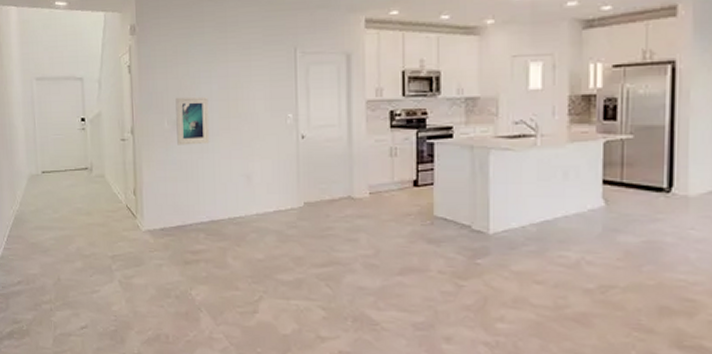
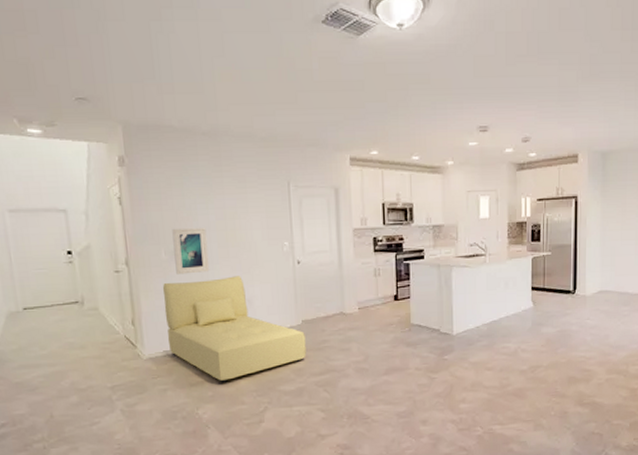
sofa: none [163,149,308,264] -> present [162,276,306,383]

